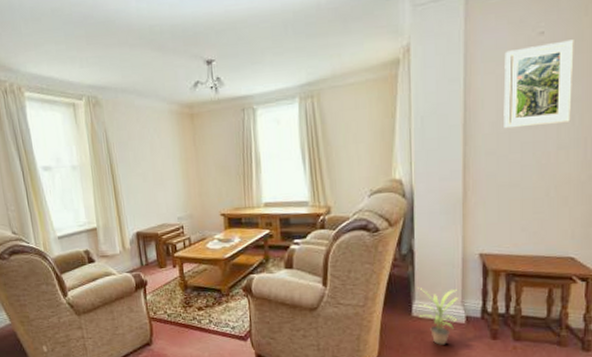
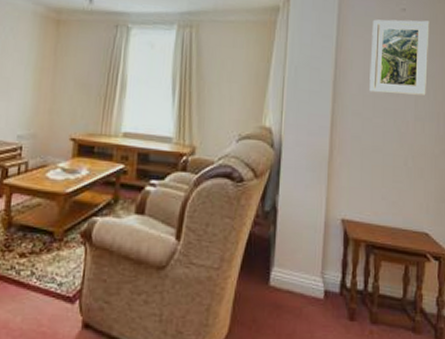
potted plant: present [418,287,459,345] -> none [277,252,319,324]

